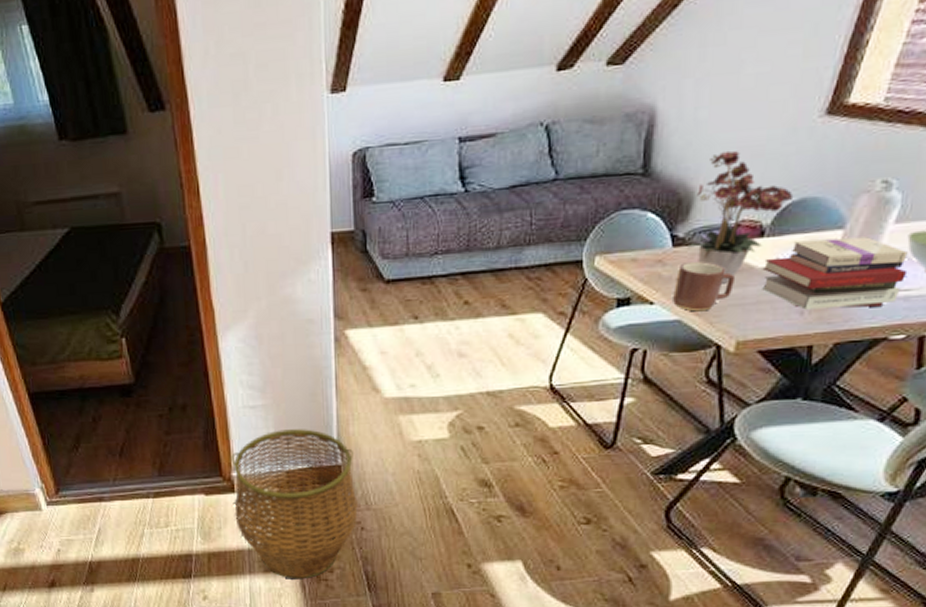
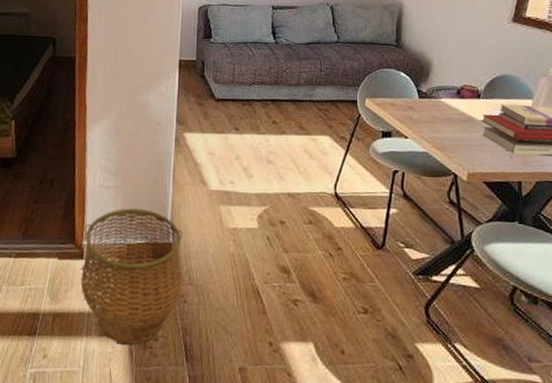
mug: present [673,262,736,312] -> none [421,110,464,148]
flower arrangement: present [688,150,794,284] -> none [429,37,497,129]

